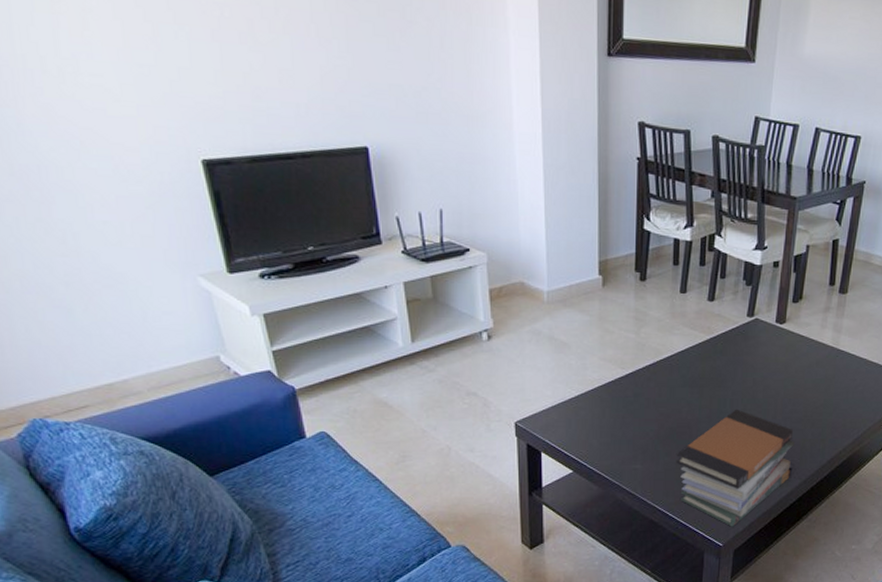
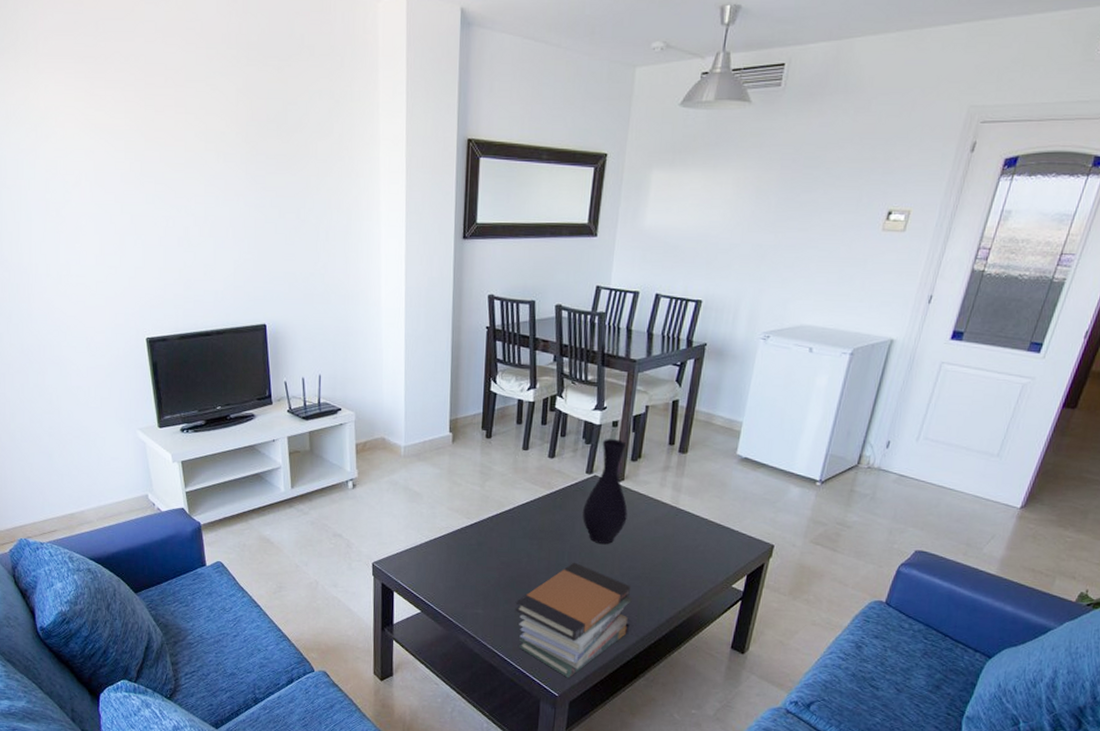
vase: none [744,280,789,389] -> present [583,439,628,545]

